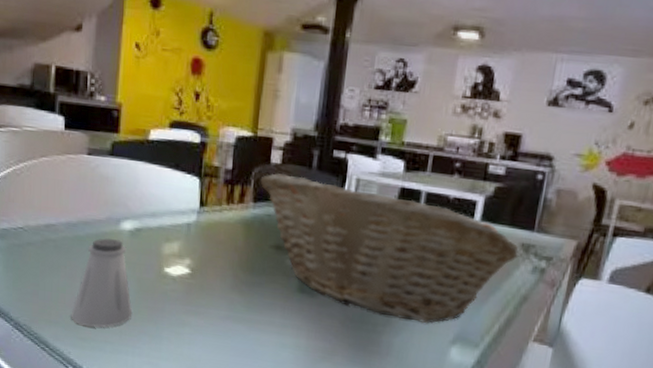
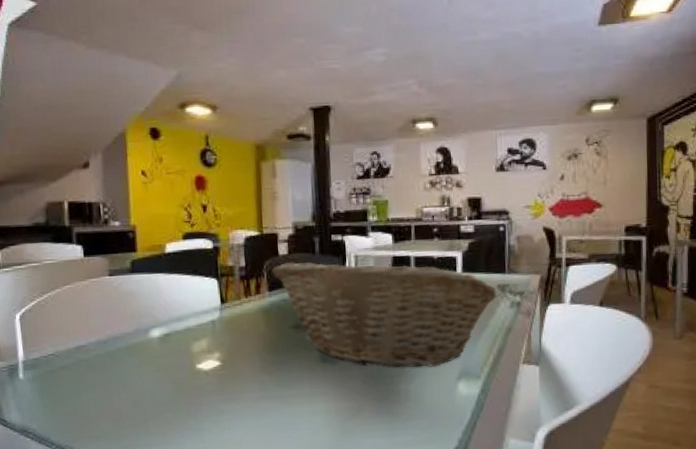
saltshaker: present [71,238,133,328] -> none [112,348,172,435]

